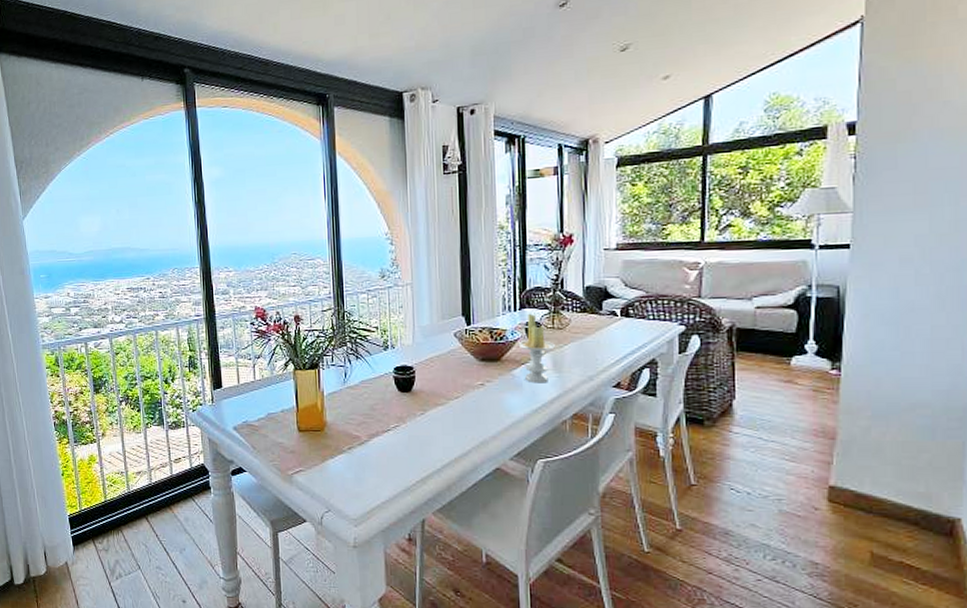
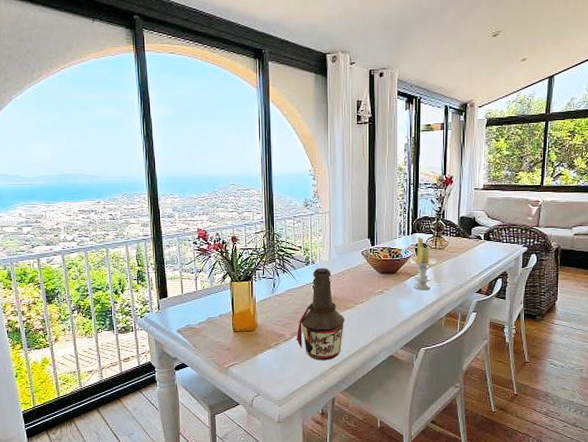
bottle: none [374,354,436,471] -> present [296,268,345,360]

